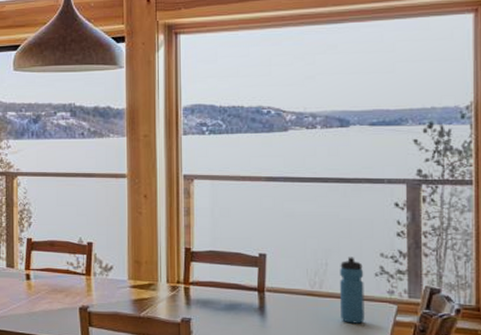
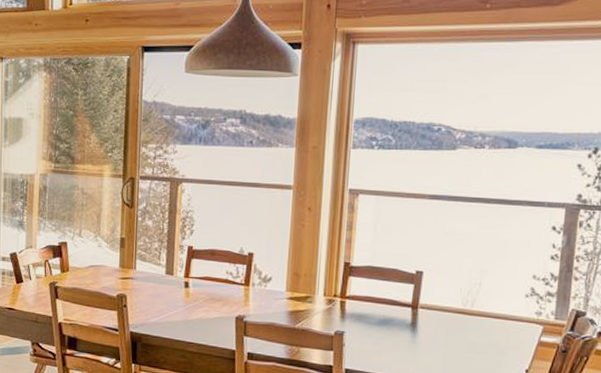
water bottle: present [340,257,365,324] -> none [488,277,516,343]

